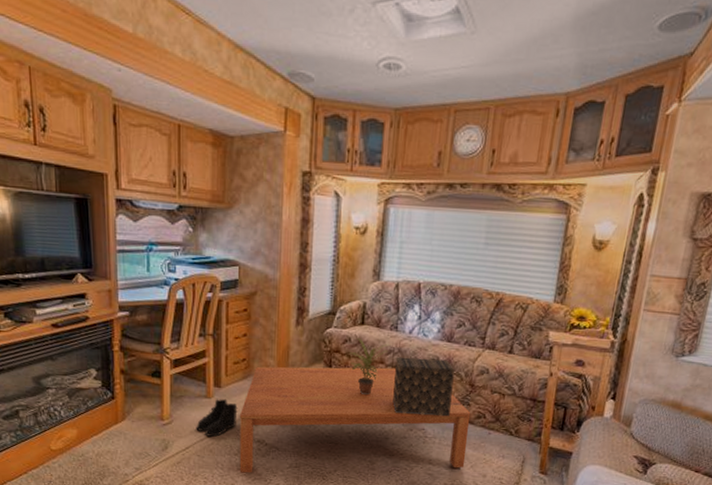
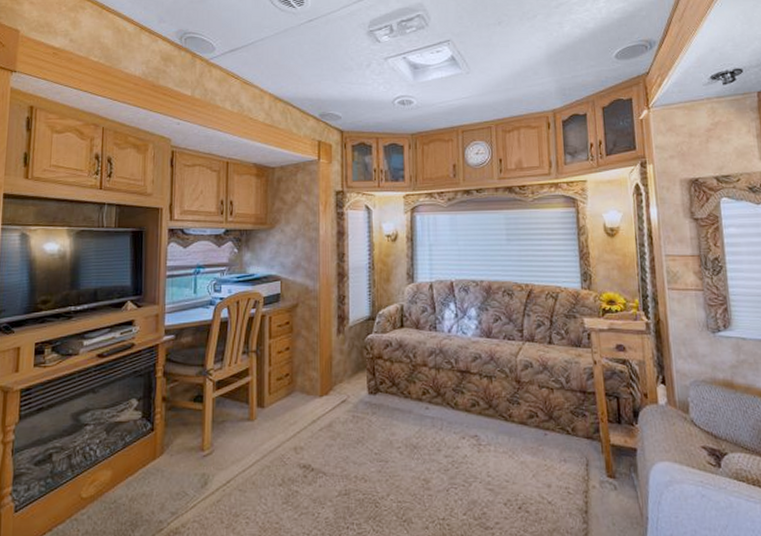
boots: present [196,398,238,437] -> none [238,419,282,466]
coffee table: present [239,366,471,473] -> none [283,370,526,507]
potted plant: present [349,338,391,396] -> none [392,342,432,403]
decorative box: present [392,356,455,417] -> none [439,356,501,421]

